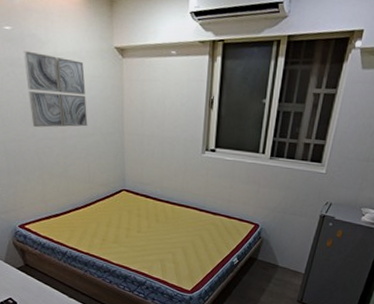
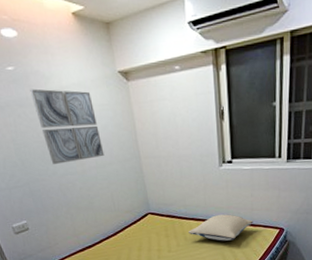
pillow: none [161,201,229,230] -> present [188,214,253,241]

